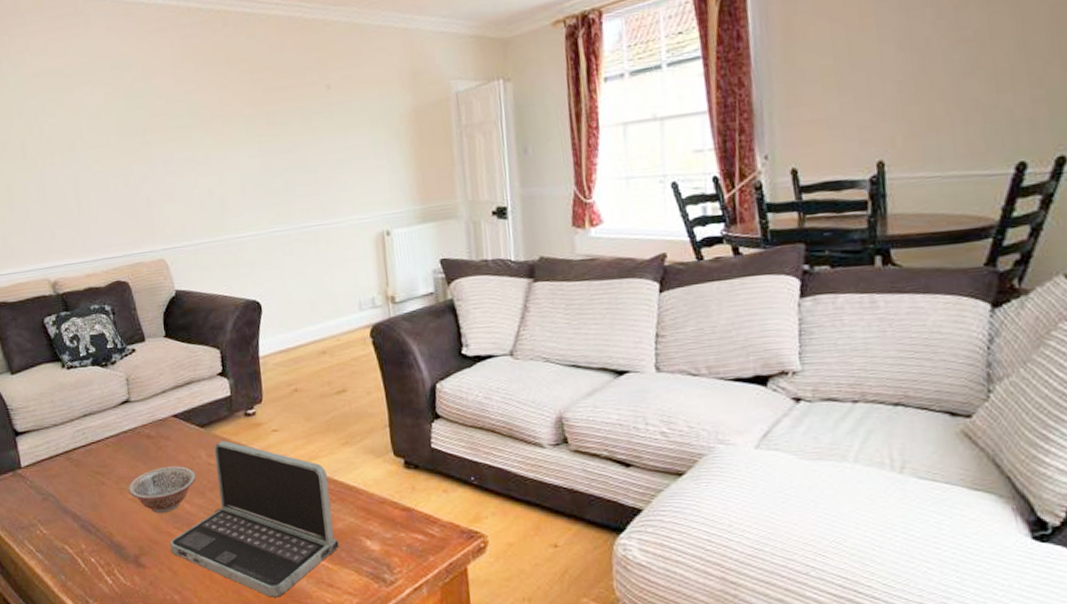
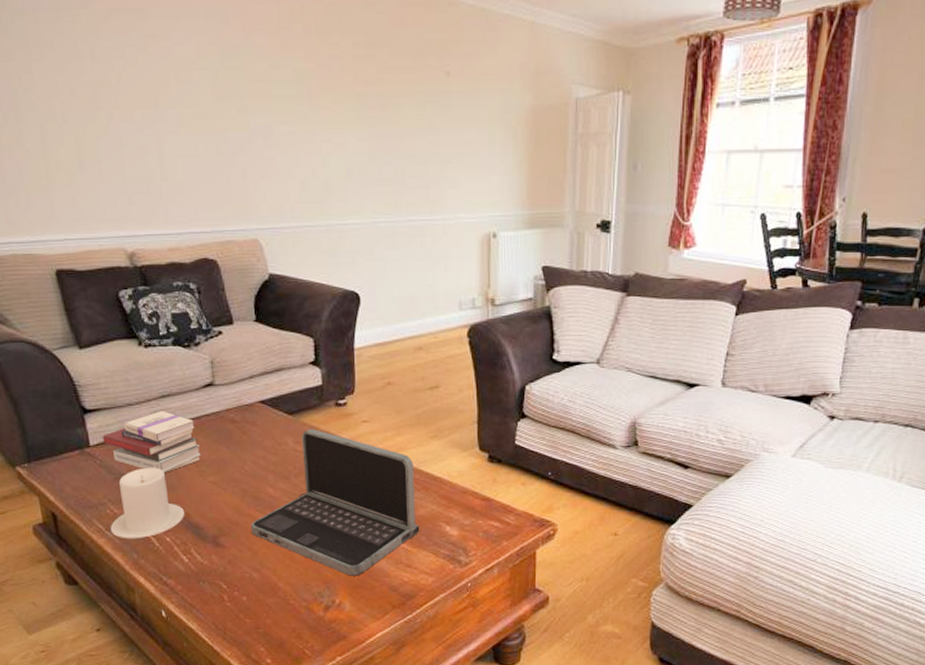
books: none [32,429,121,492] -> present [102,411,201,473]
candle: none [40,486,108,561] -> present [110,468,185,539]
decorative bowl: present [128,466,197,513] -> none [208,451,282,496]

